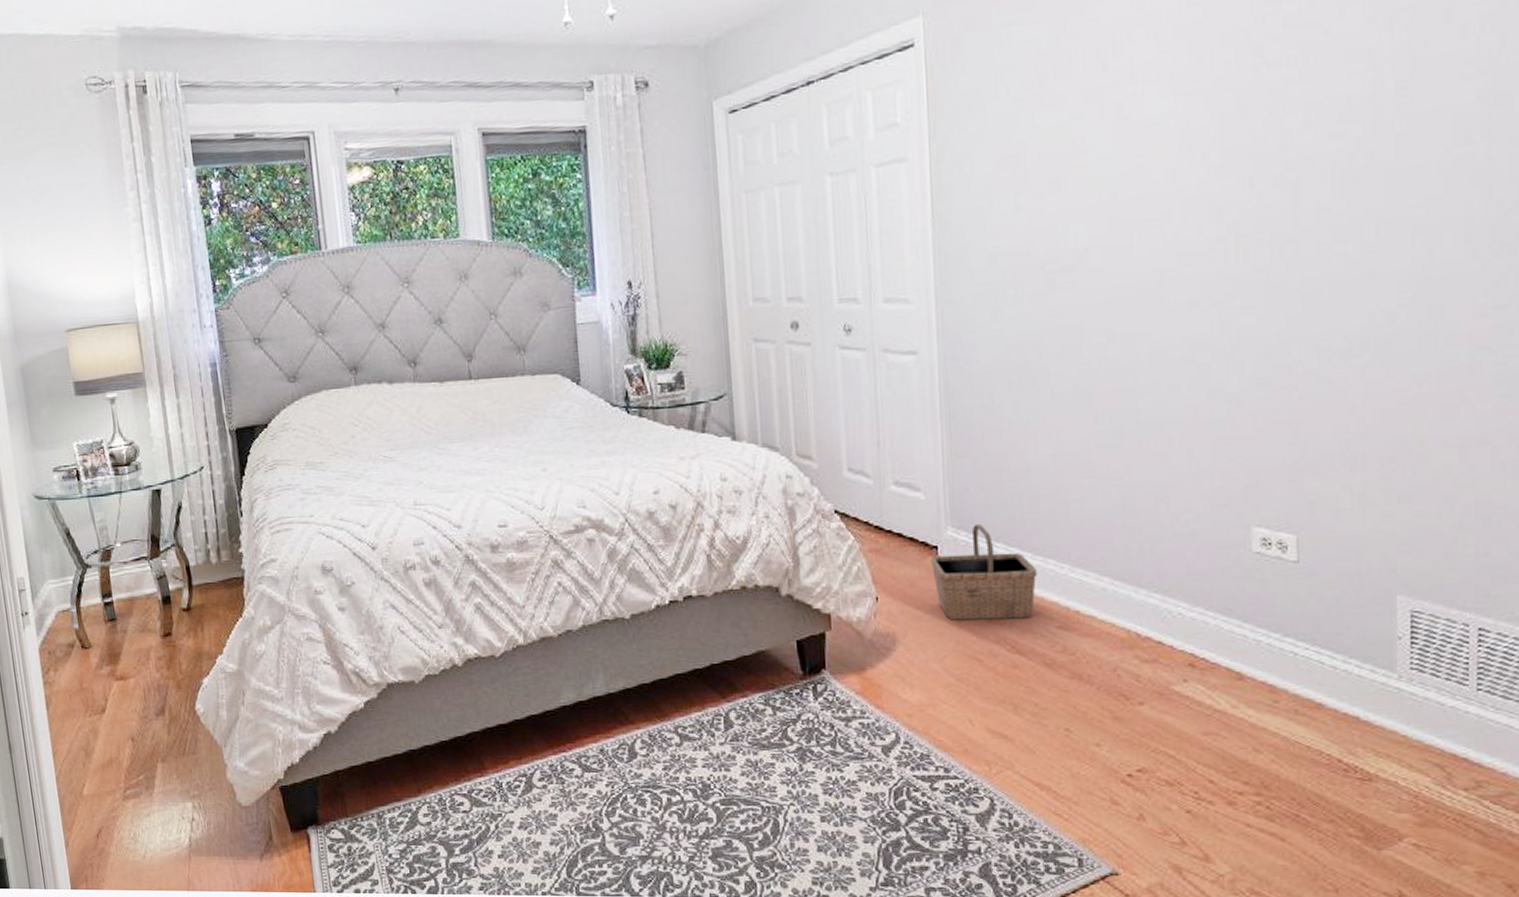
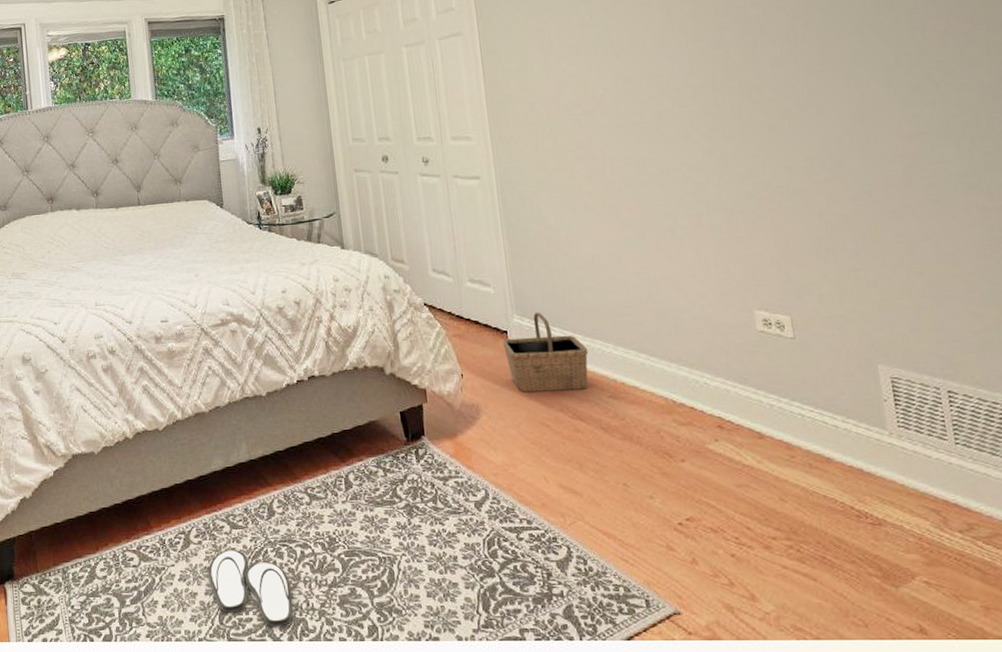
slippers: none [554,794,656,881] -> present [208,549,293,627]

